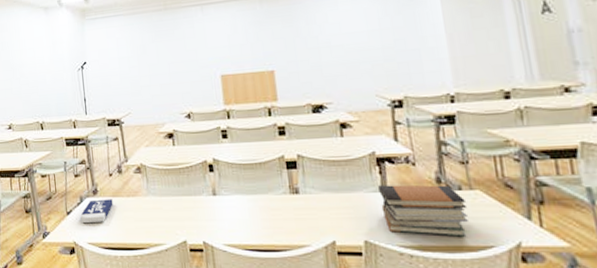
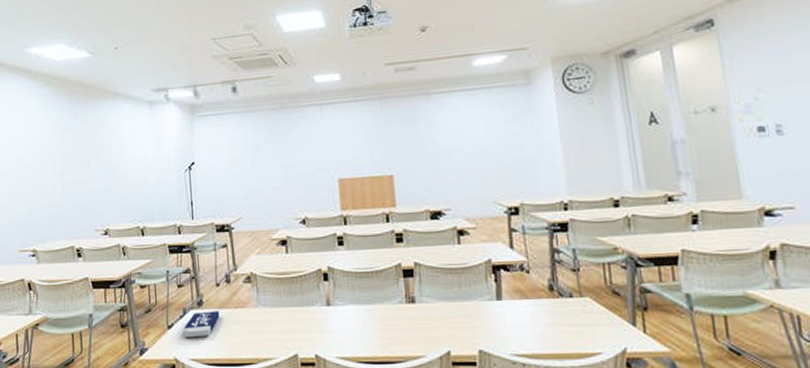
book stack: present [378,184,468,237] -> none [493,292,578,344]

